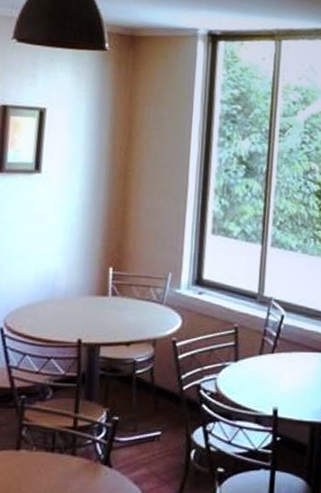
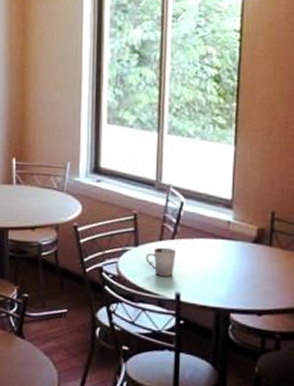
cup: none [245,361,275,392] -> present [145,247,176,277]

